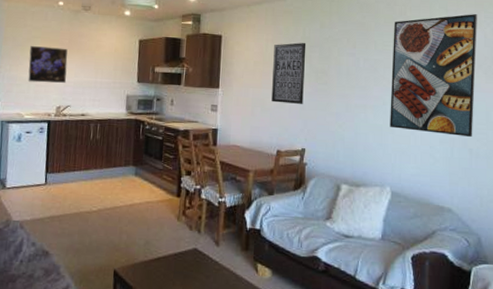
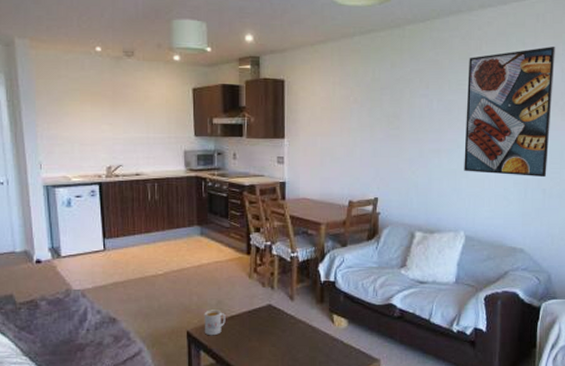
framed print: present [28,46,68,83] -> none [69,100,115,141]
mug: none [131,249,152,277] -> present [204,309,226,336]
wall art: present [271,42,306,104] -> none [341,85,377,151]

